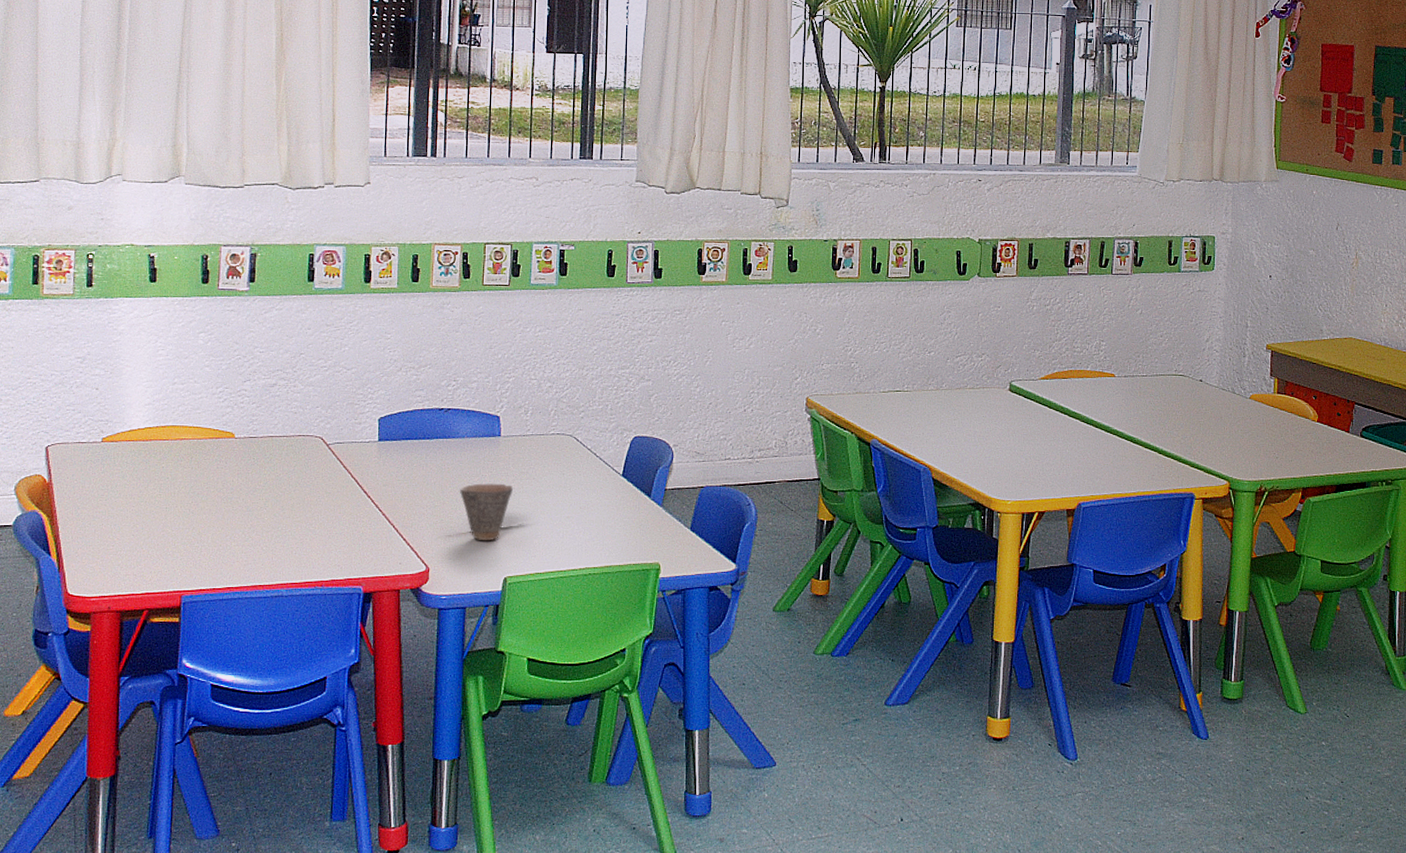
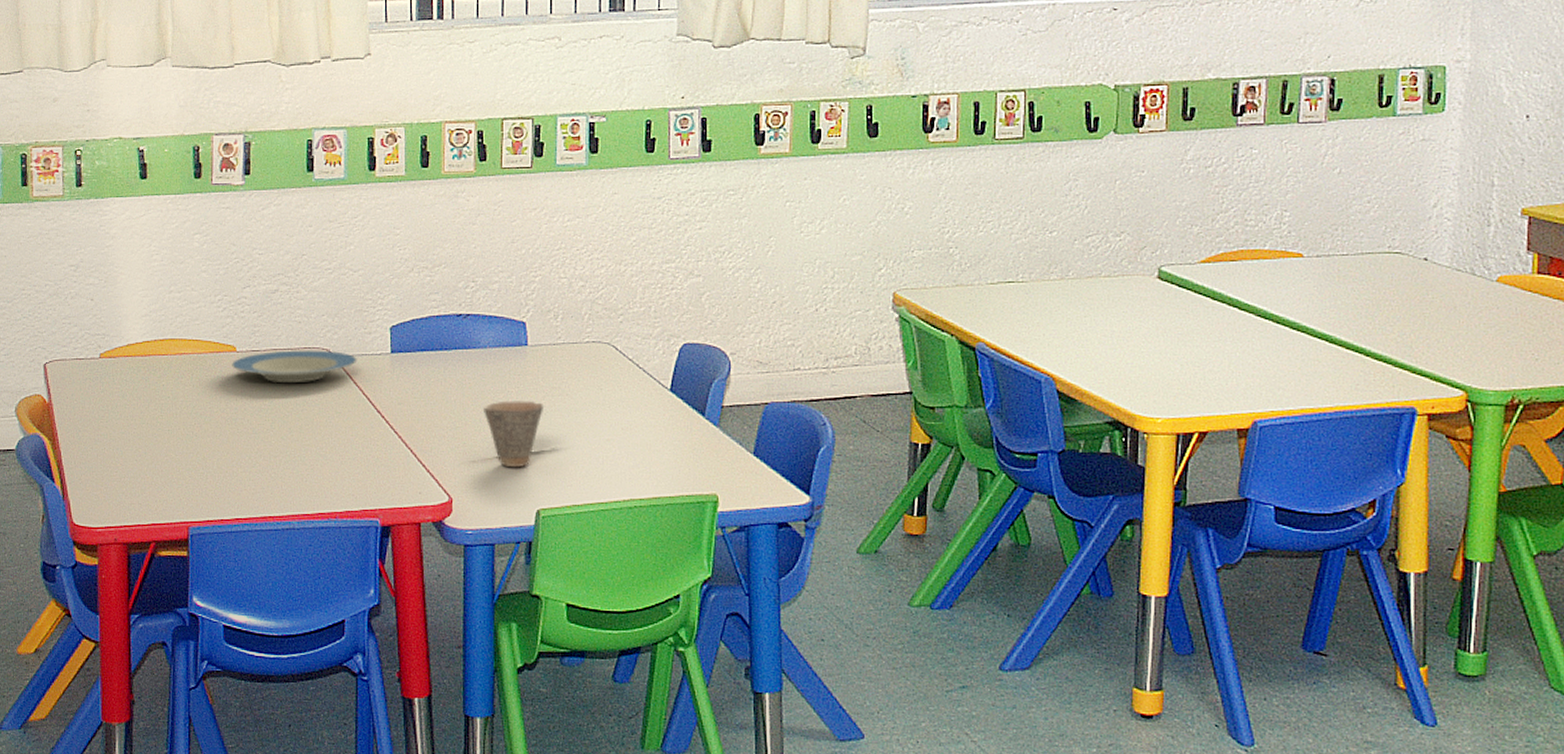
plate: none [230,437,348,467] -> present [232,350,358,384]

